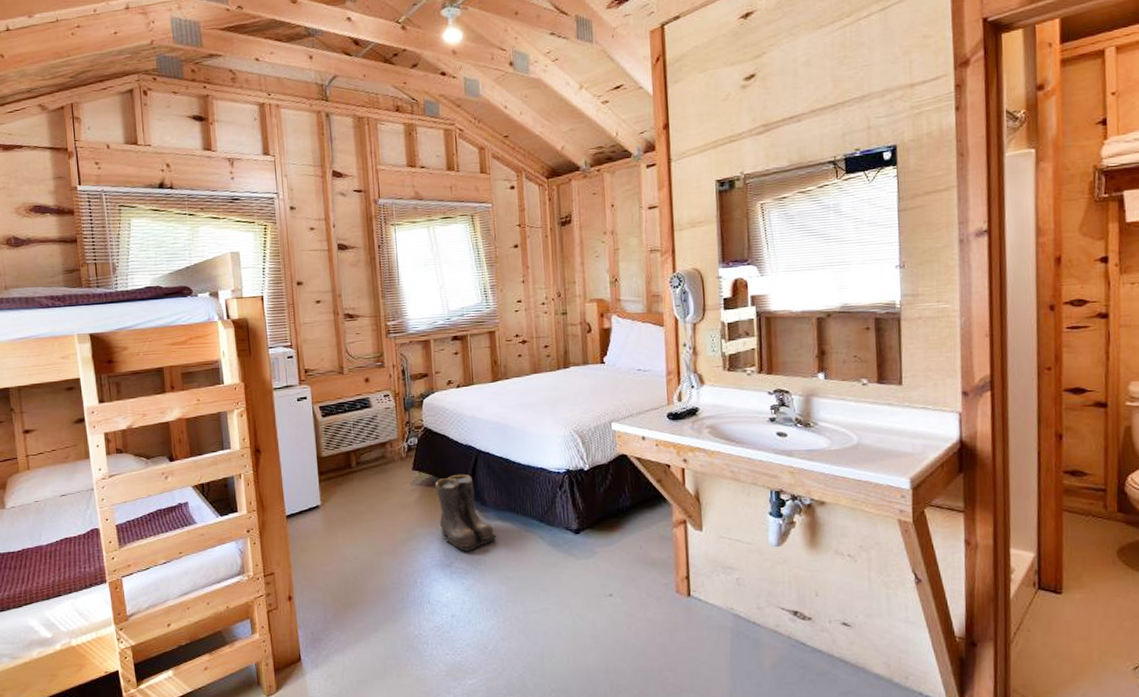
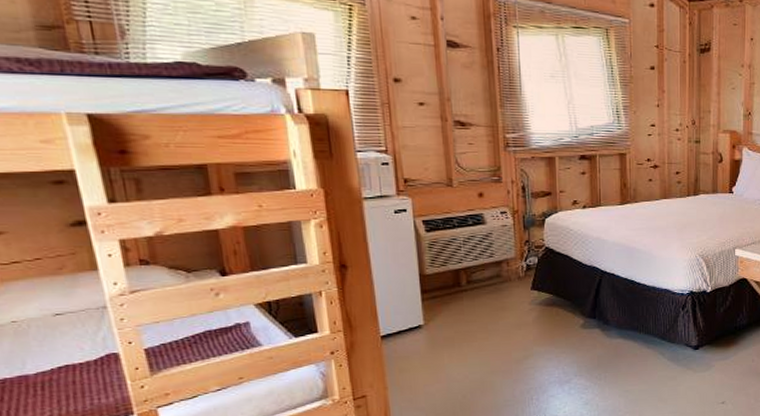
boots: present [435,474,499,551] -> none [556,294,620,368]

